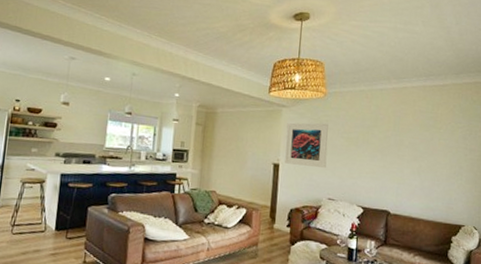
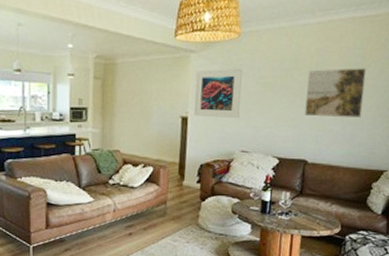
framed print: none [385,128,439,174] -> present [304,68,367,118]

